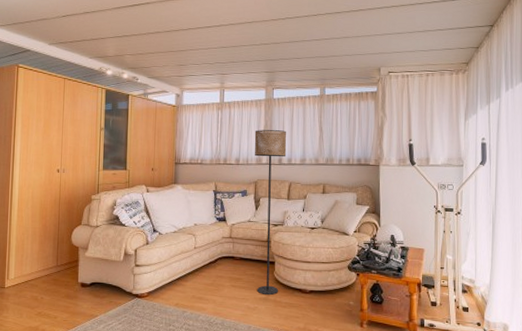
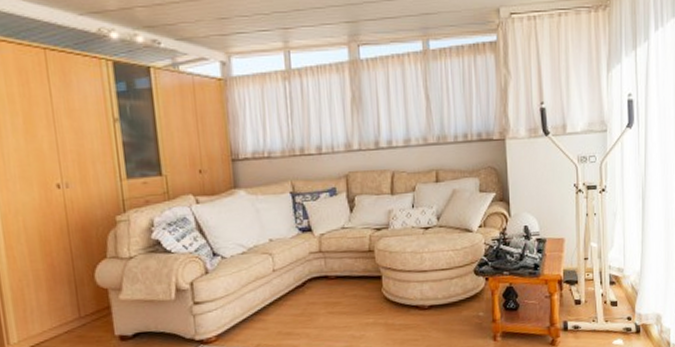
floor lamp: present [254,130,287,296] -> none [338,102,390,319]

